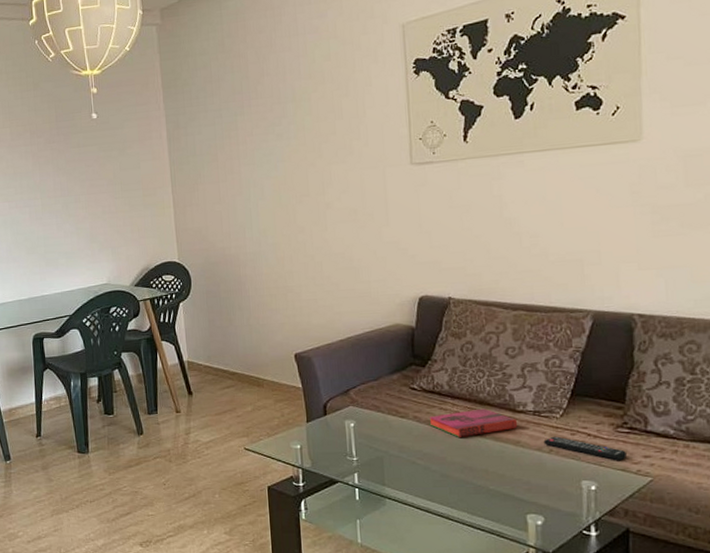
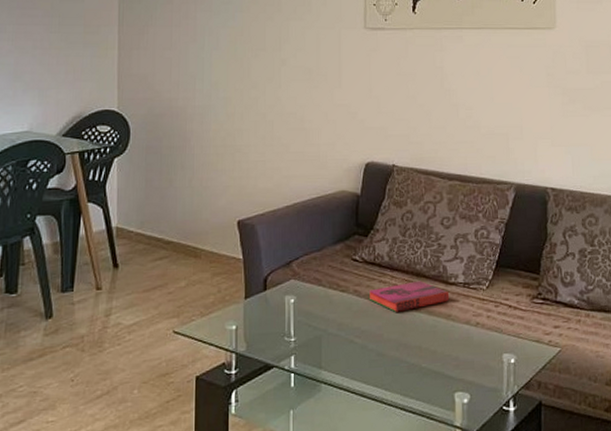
remote control: present [543,436,626,461] -> none [471,308,540,333]

